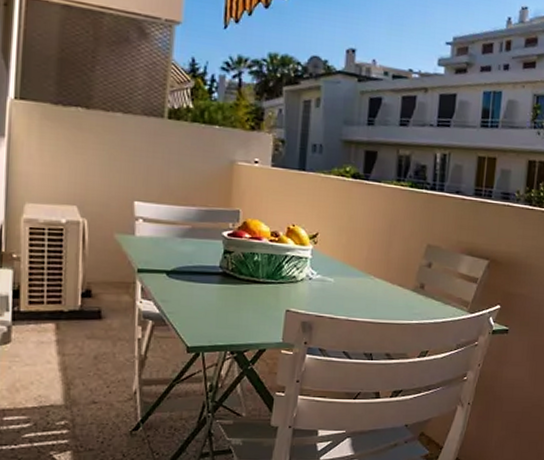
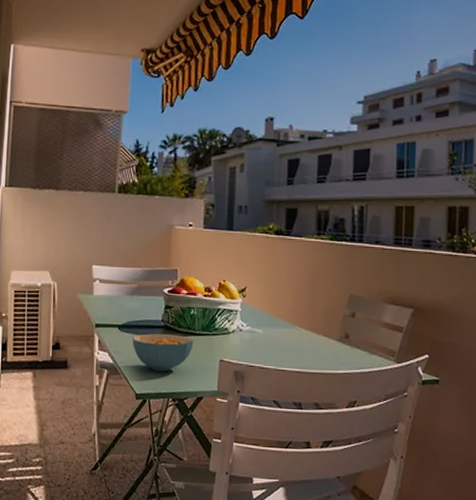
cereal bowl: none [183,281,257,322] -> present [132,333,194,372]

